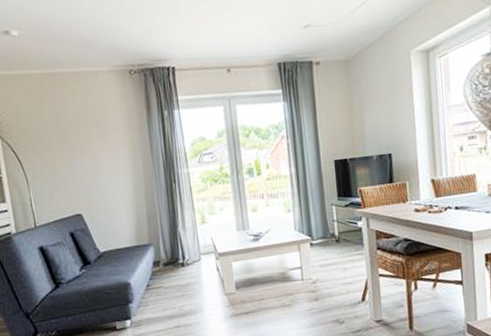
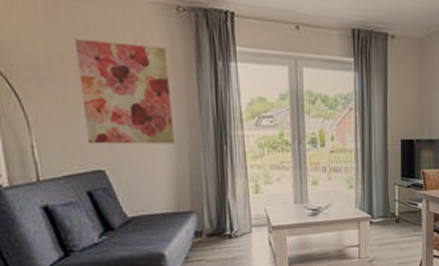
wall art: none [57,106,134,193] -> present [75,38,176,144]

